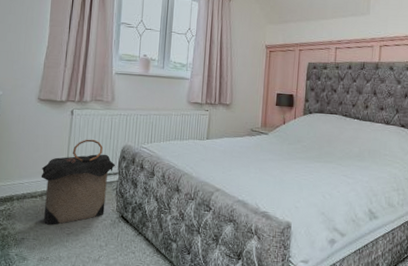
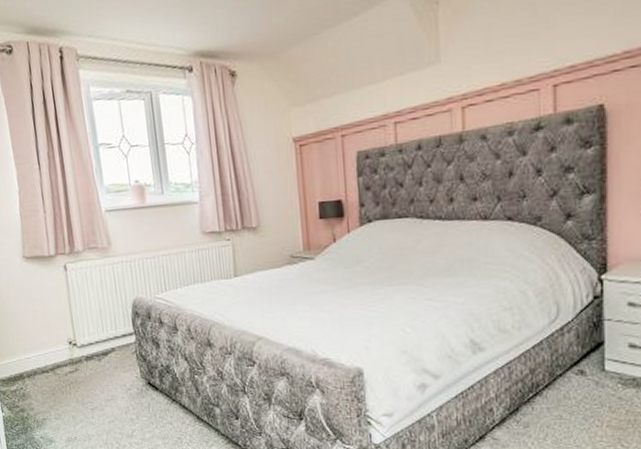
laundry hamper: present [41,139,115,225] -> none [45,296,128,401]

